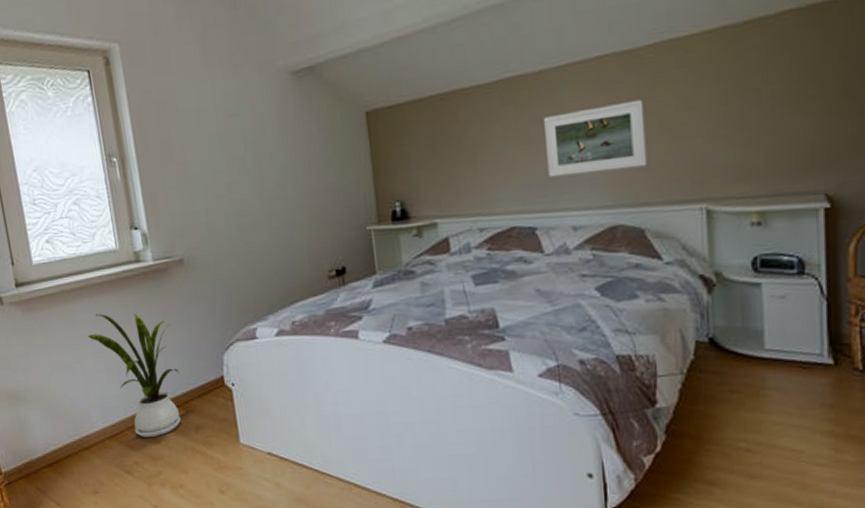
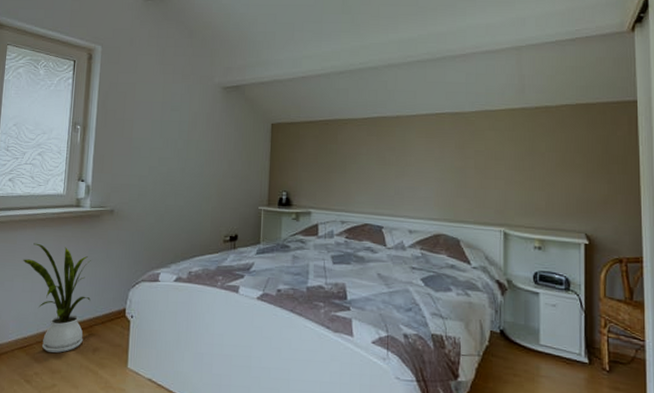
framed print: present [544,99,647,178] -> none [396,147,466,195]

